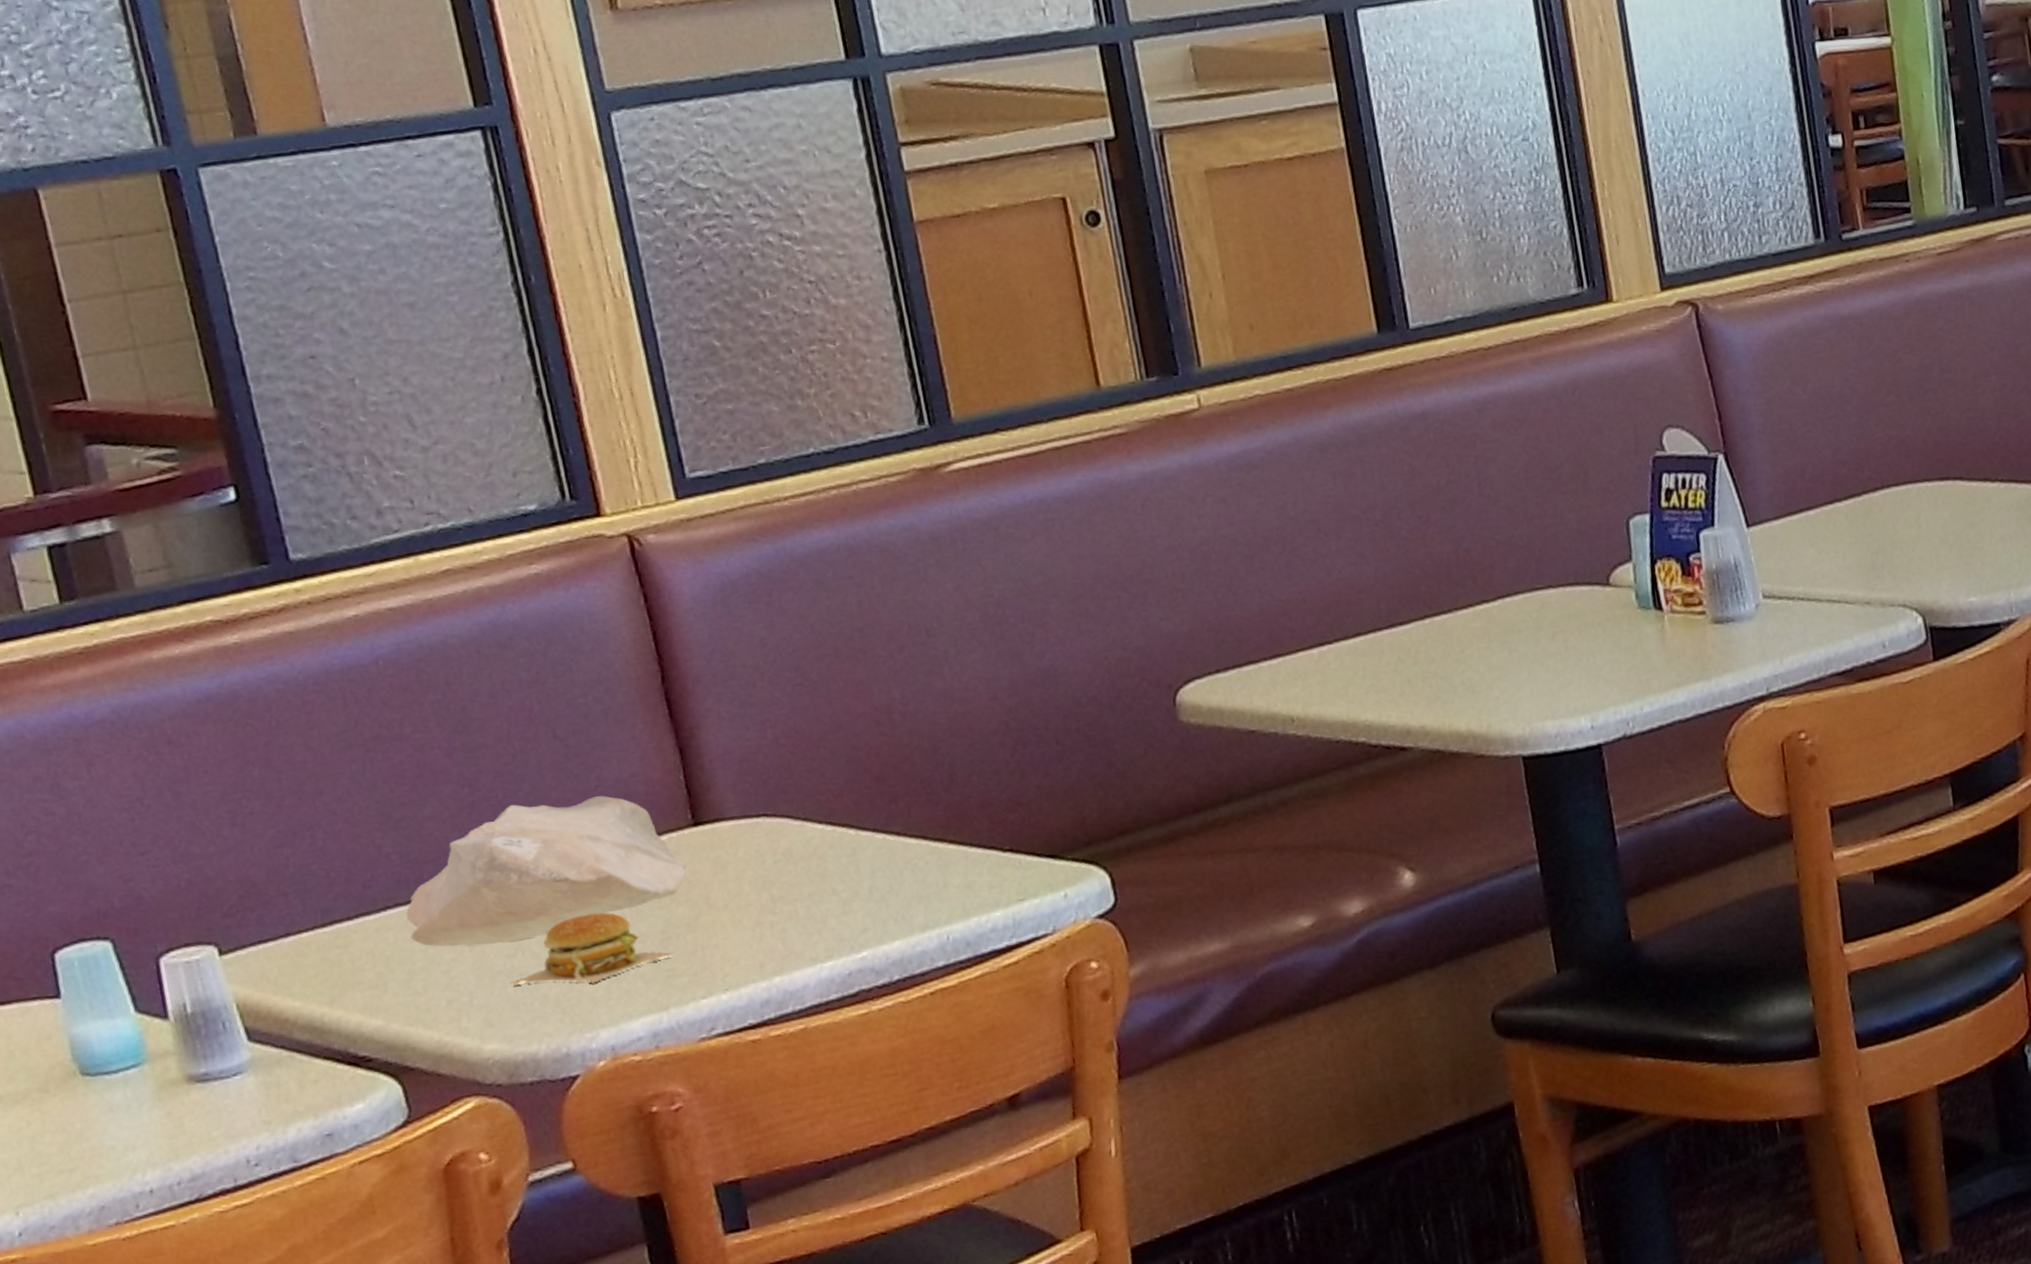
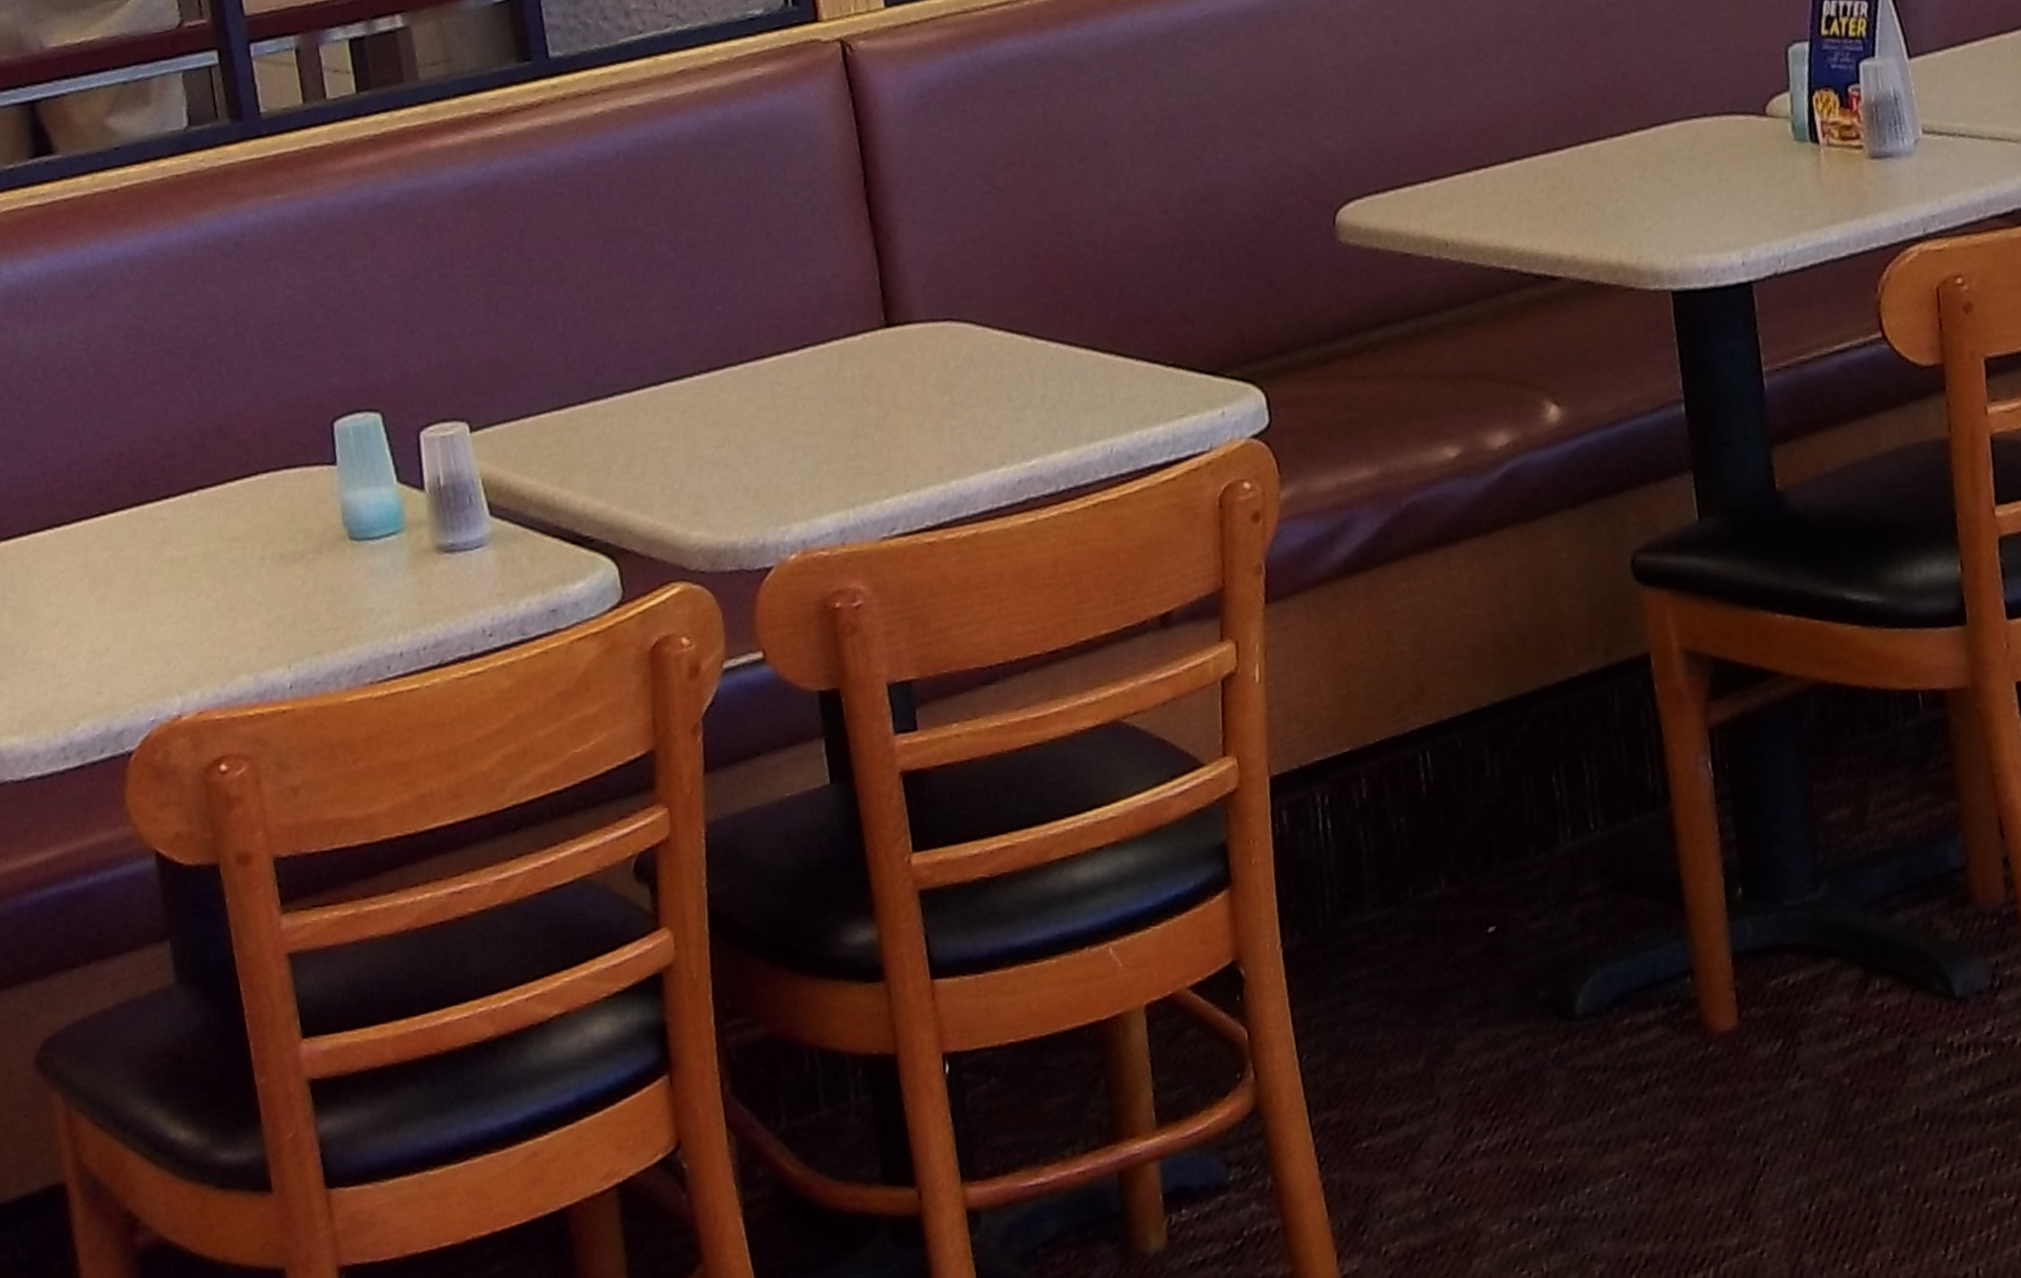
crumpled paper: present [406,795,687,947] -> none [630,293,878,435]
hamburger: present [510,913,674,985] -> none [717,408,863,479]

